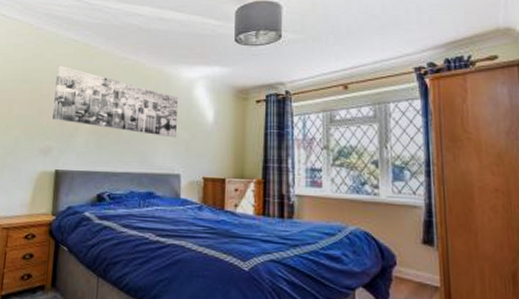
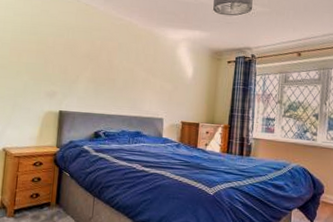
wall art: present [53,65,178,138] -> none [57,21,164,89]

